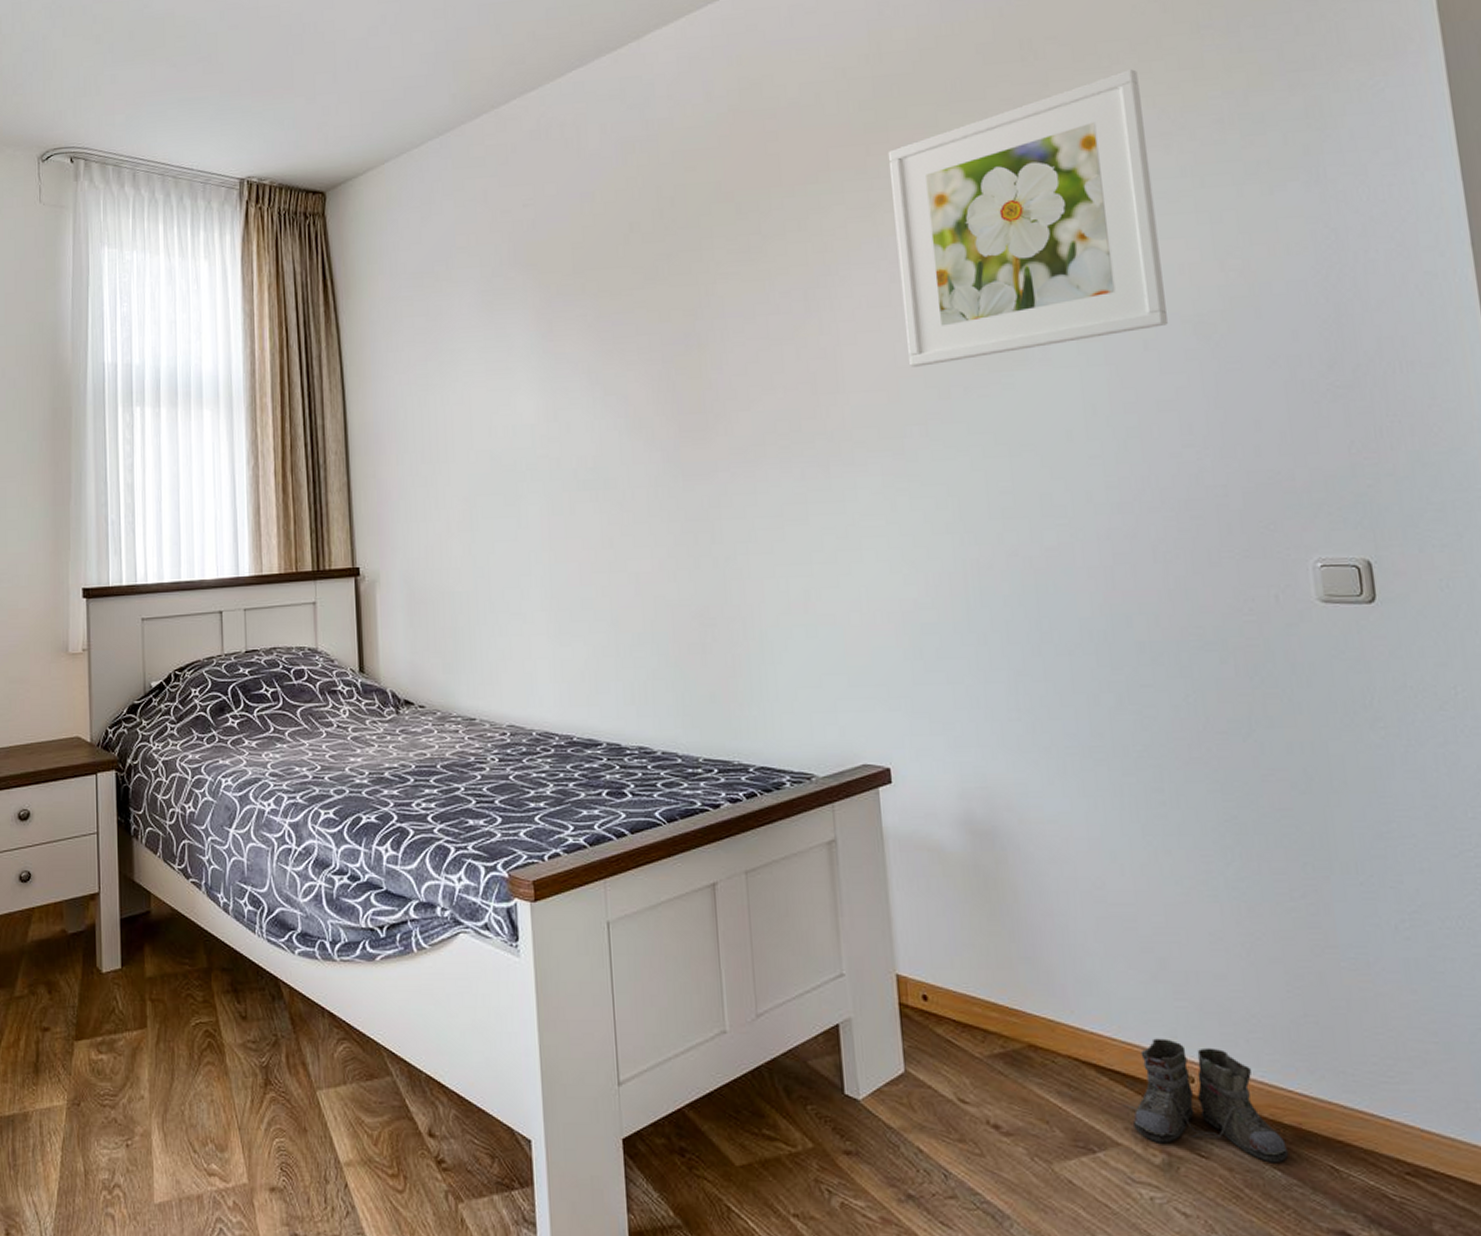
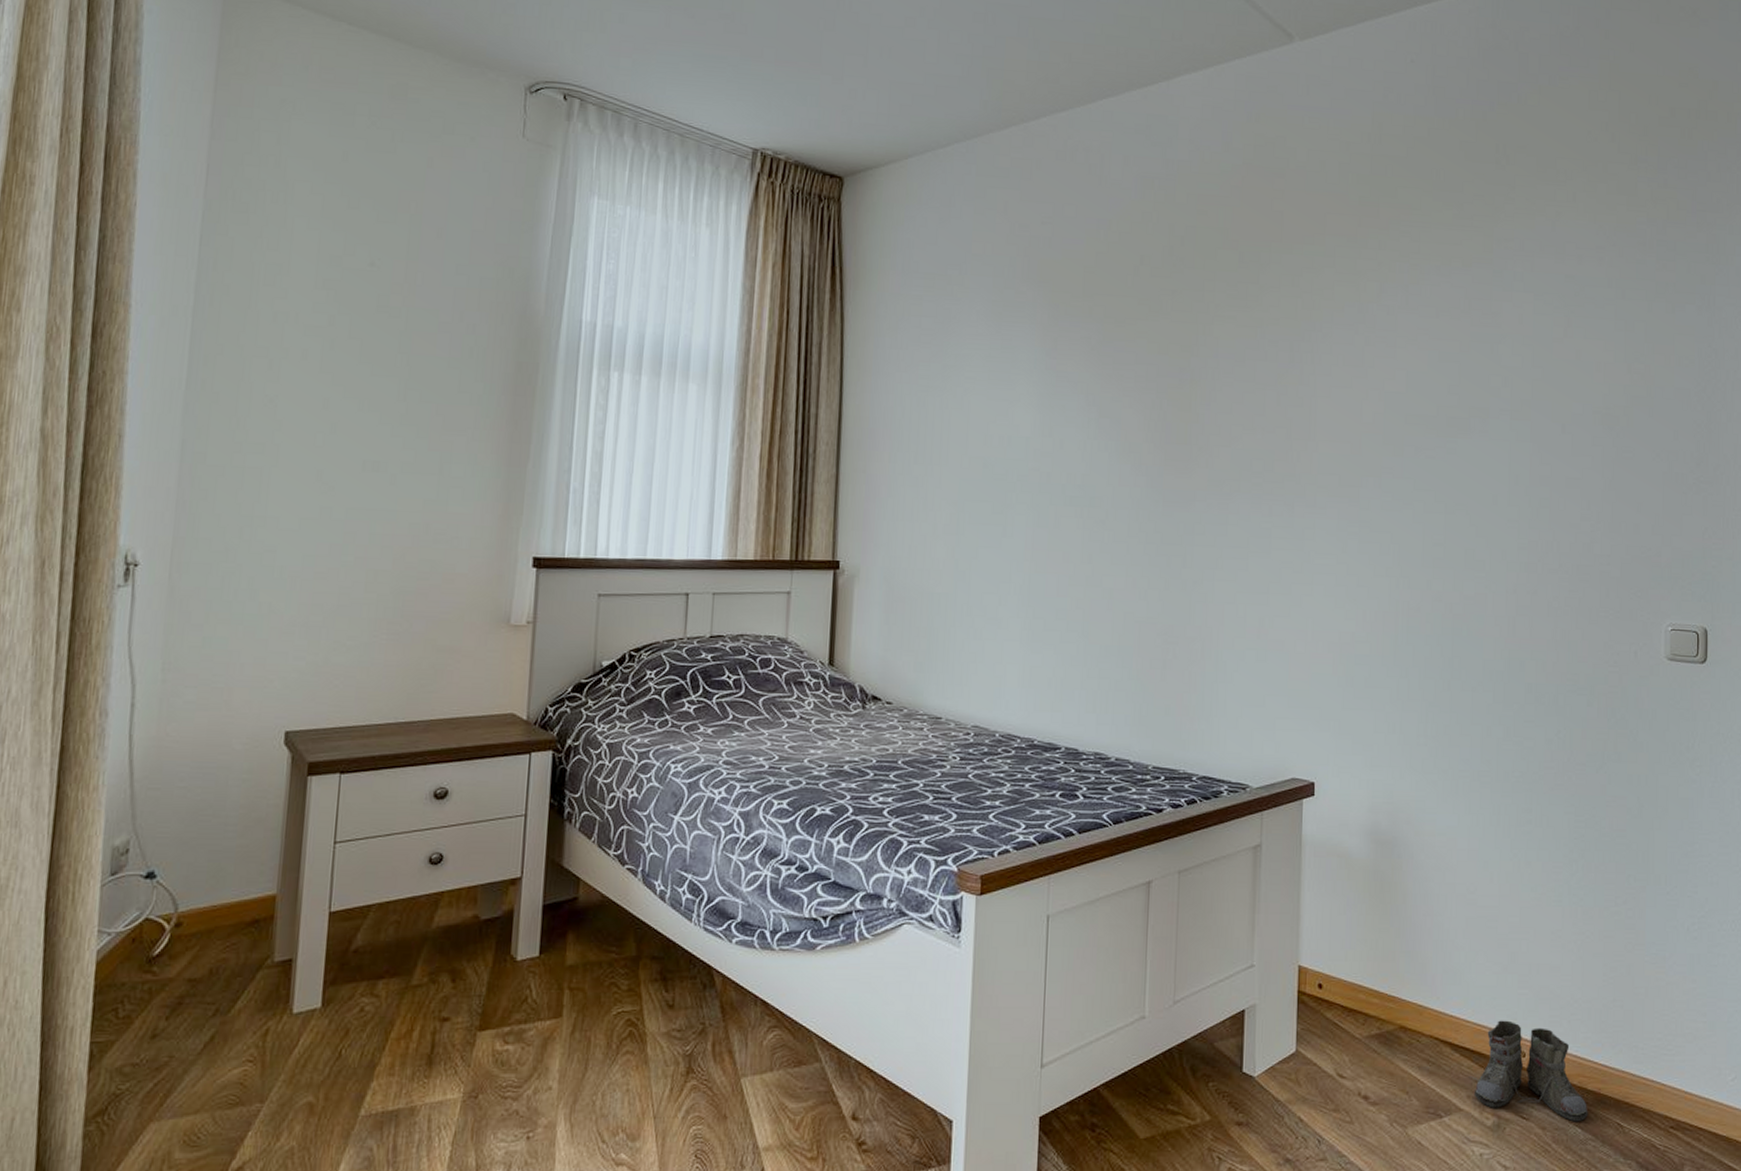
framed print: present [888,69,1169,367] -> none [1373,186,1586,425]

